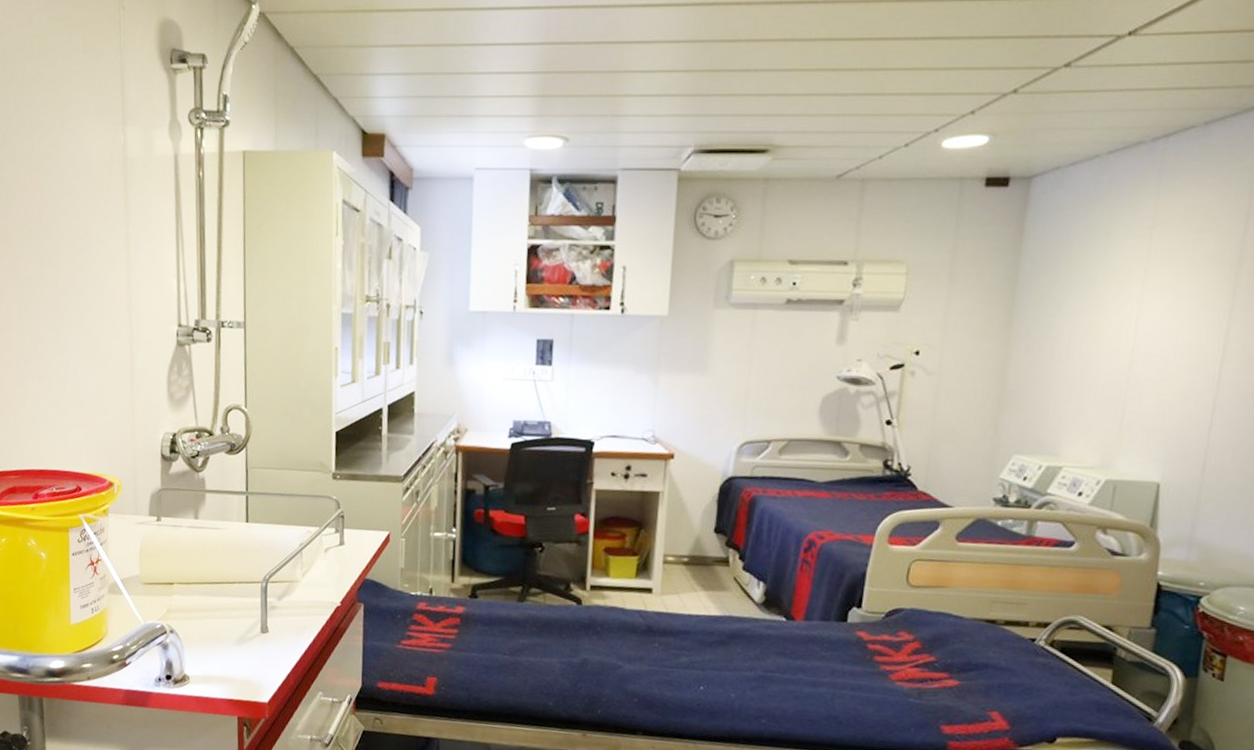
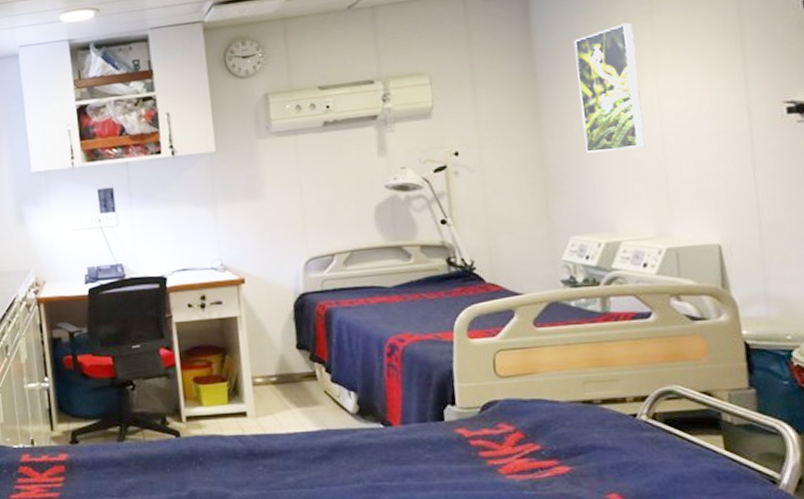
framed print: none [1050,237,1130,373] -> present [574,22,646,153]

